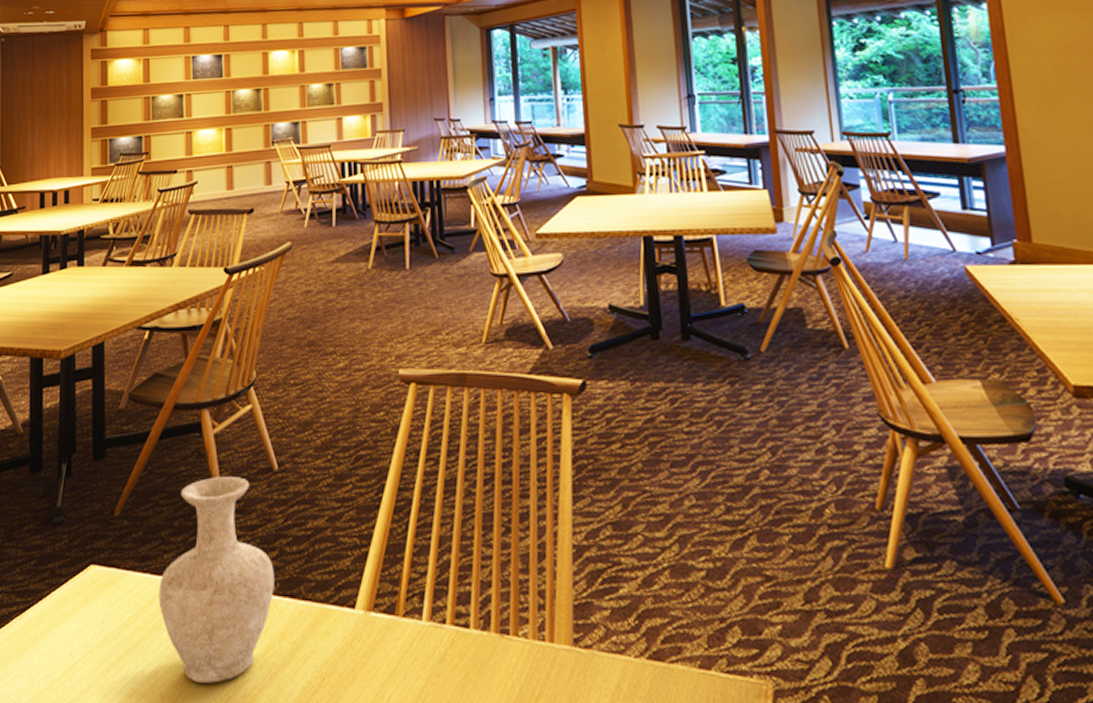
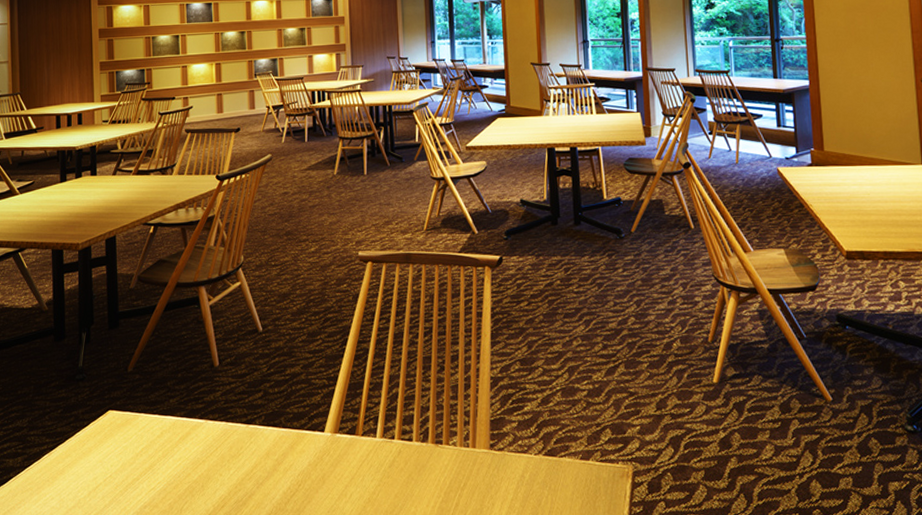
vase: present [158,477,274,683] -> none [166,338,260,494]

